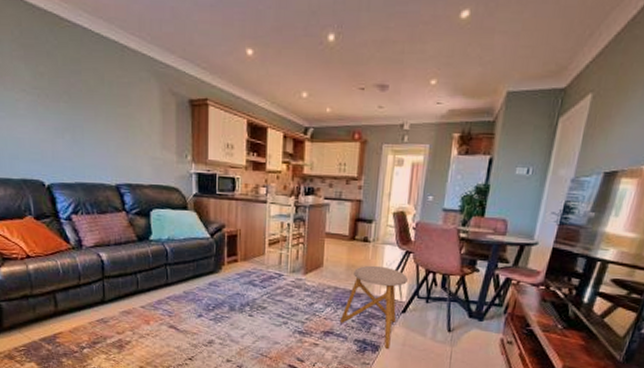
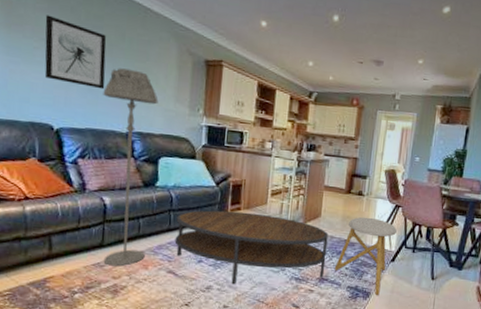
wall art: none [23,63,90,140] -> present [44,15,107,90]
floor lamp: none [88,115,146,322] -> present [103,68,159,267]
coffee table: none [173,263,332,339] -> present [174,210,328,285]

